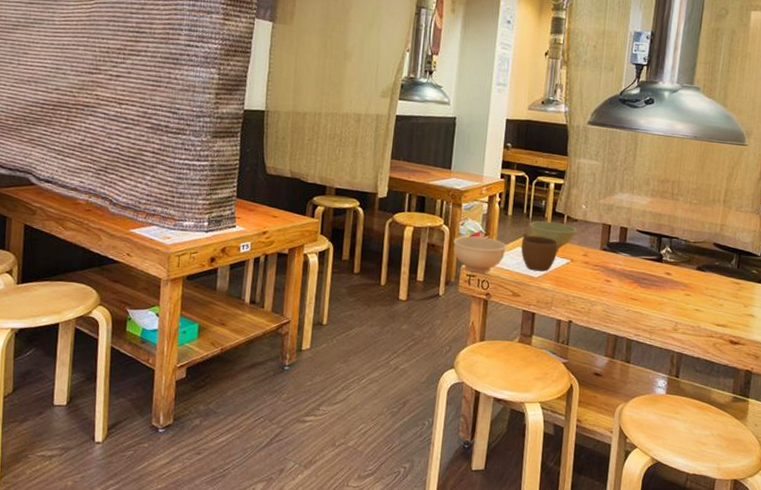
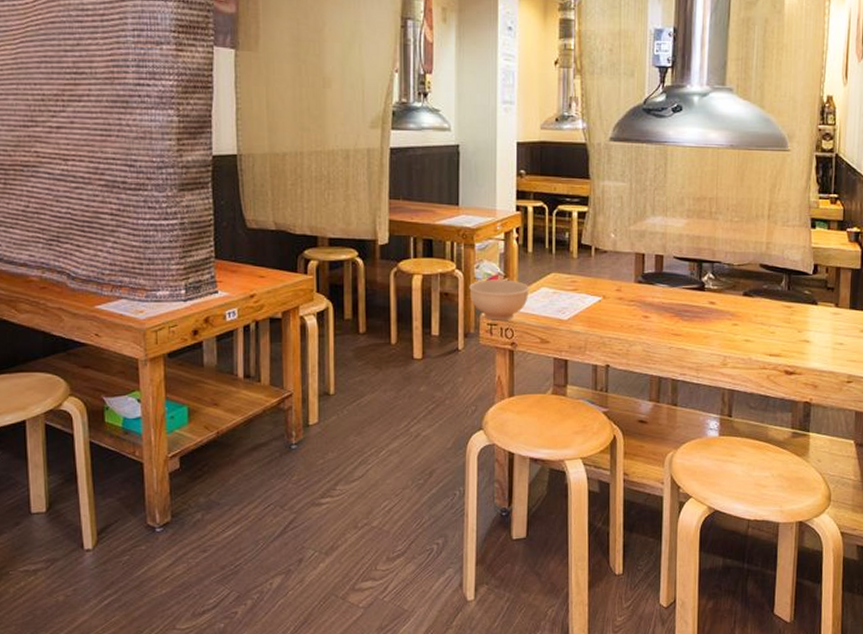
cup: present [521,231,558,272] -> none [545,269,587,313]
bowl: present [530,220,577,251] -> none [554,255,607,288]

